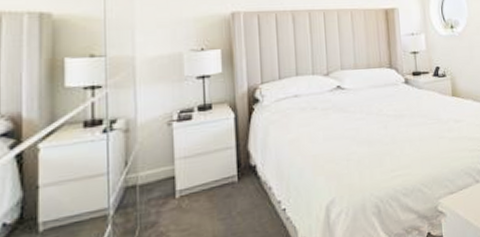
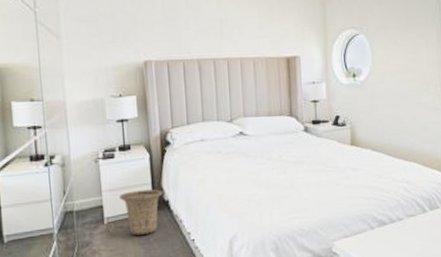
basket: none [196,153,249,209] -> present [119,189,163,235]

